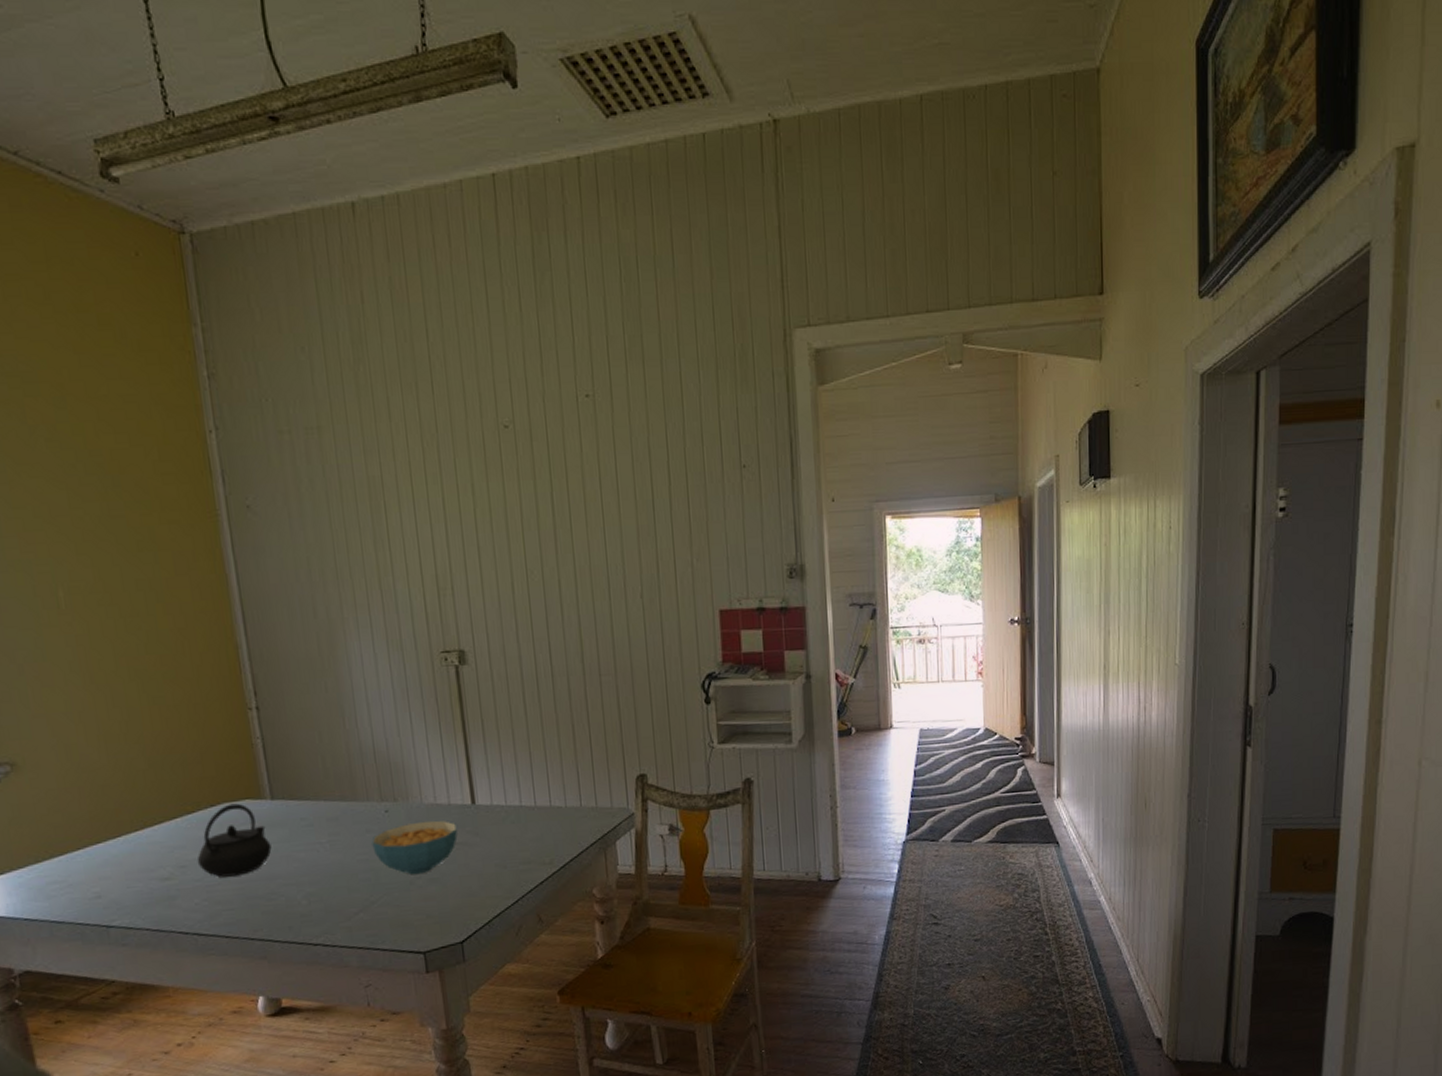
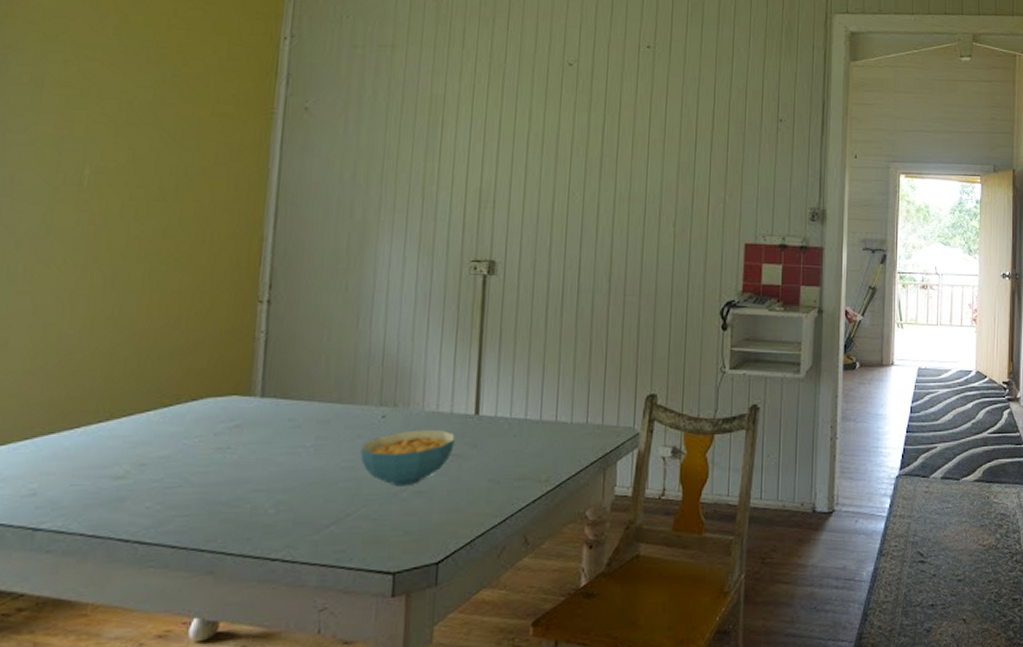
kettle: present [197,803,272,878] -> none [160,399,250,479]

